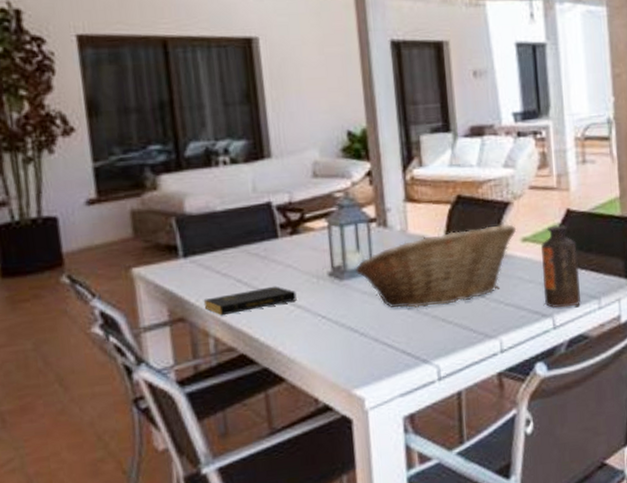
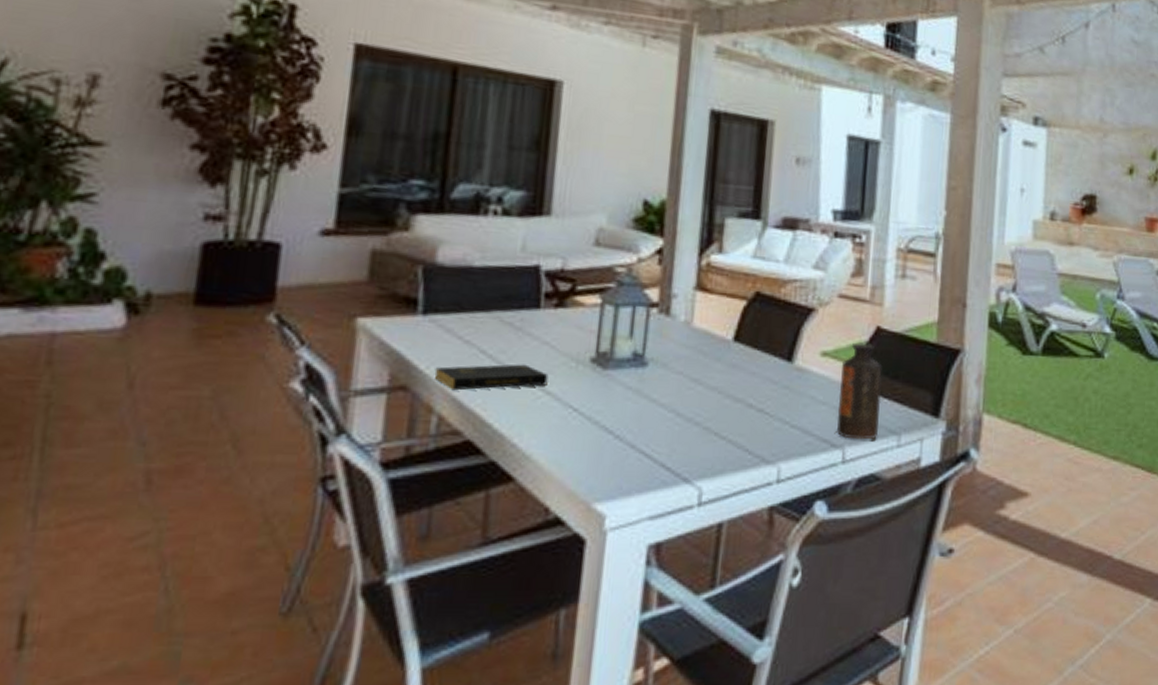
fruit basket: present [356,223,517,309] -> none [624,331,817,416]

